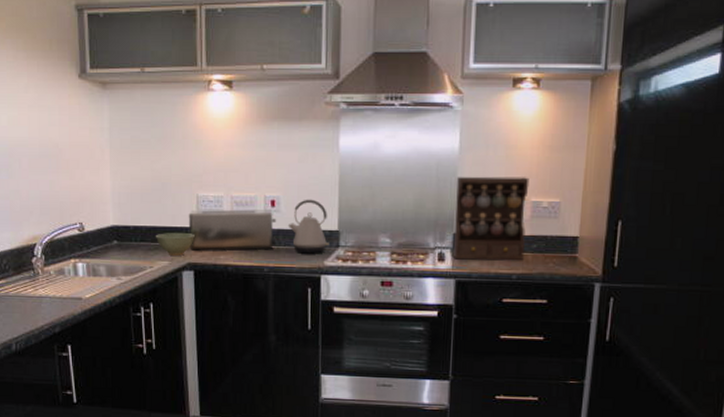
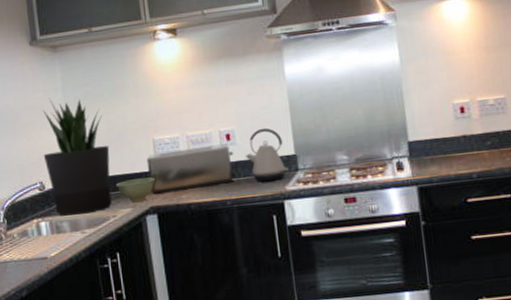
planter: none [85,137,152,261] -> present [42,97,112,216]
spice rack: present [452,176,530,261] -> none [401,79,481,167]

